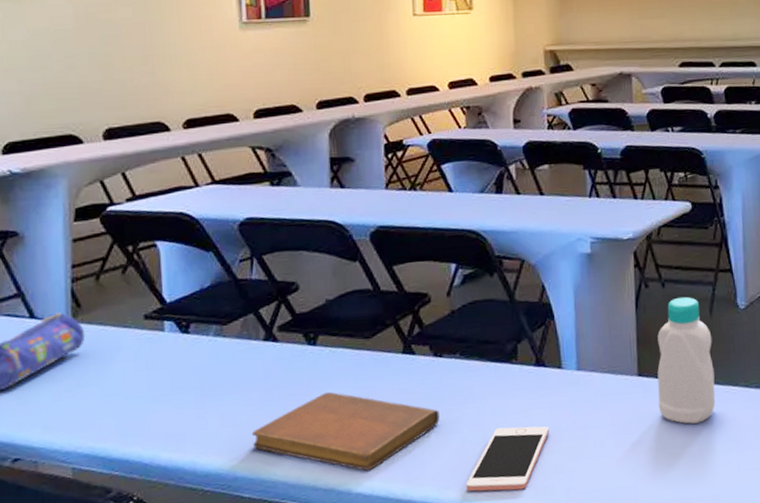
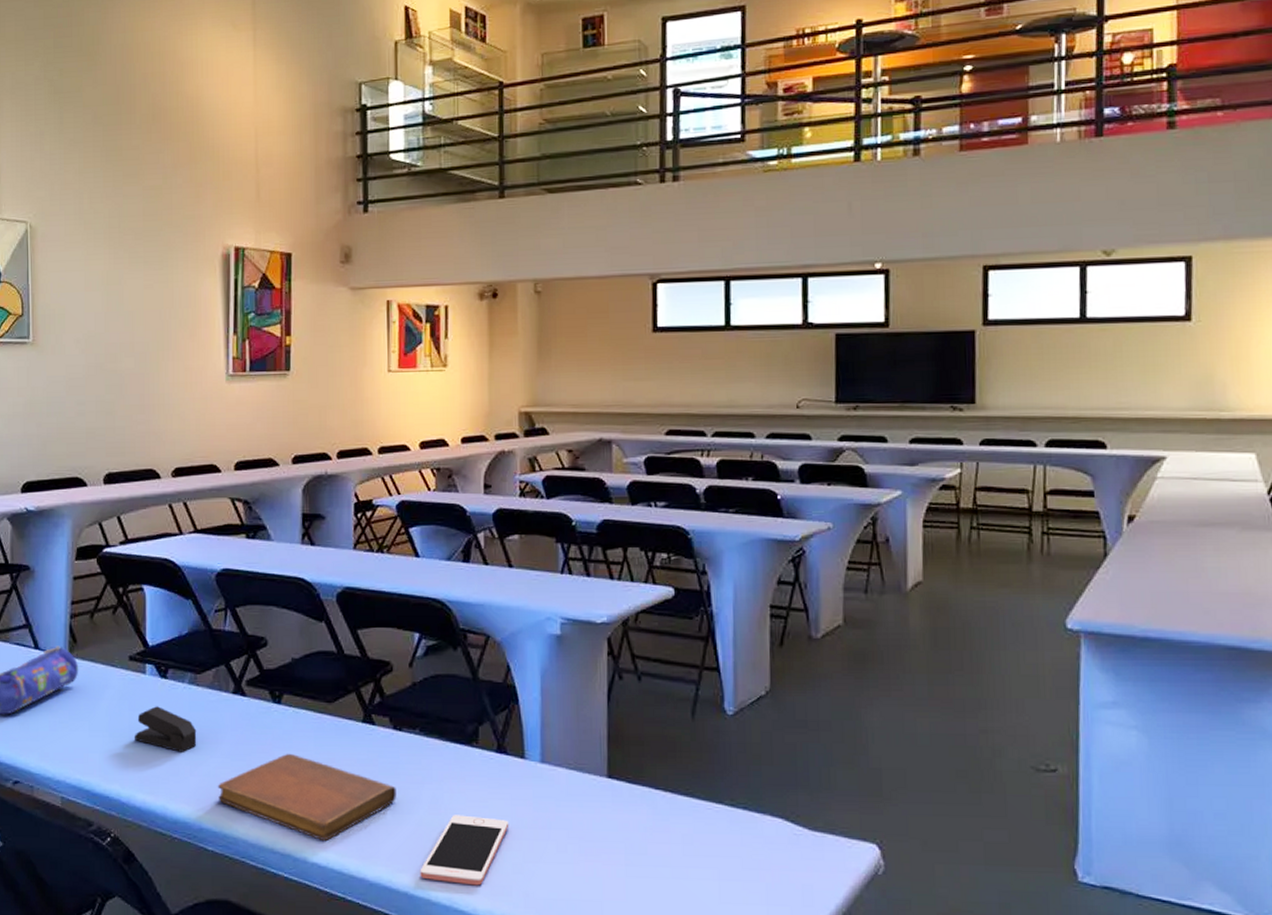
stapler: none [154,362,227,406] -> present [133,706,197,752]
bottle: present [657,296,716,424] -> none [629,694,696,841]

